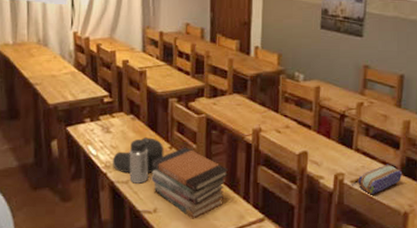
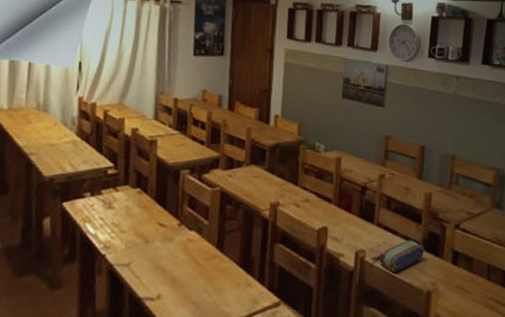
water bottle: present [112,137,164,184] -> none [112,213,173,266]
book stack: present [151,147,229,219] -> none [156,223,243,306]

